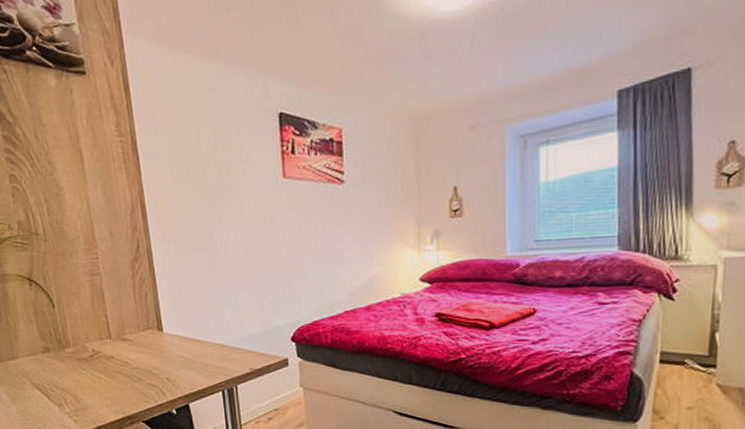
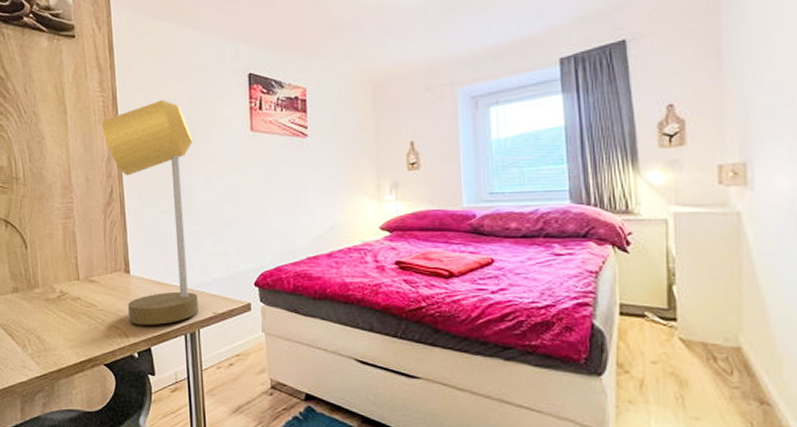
desk lamp: none [123,144,235,382] -> present [102,100,199,325]

